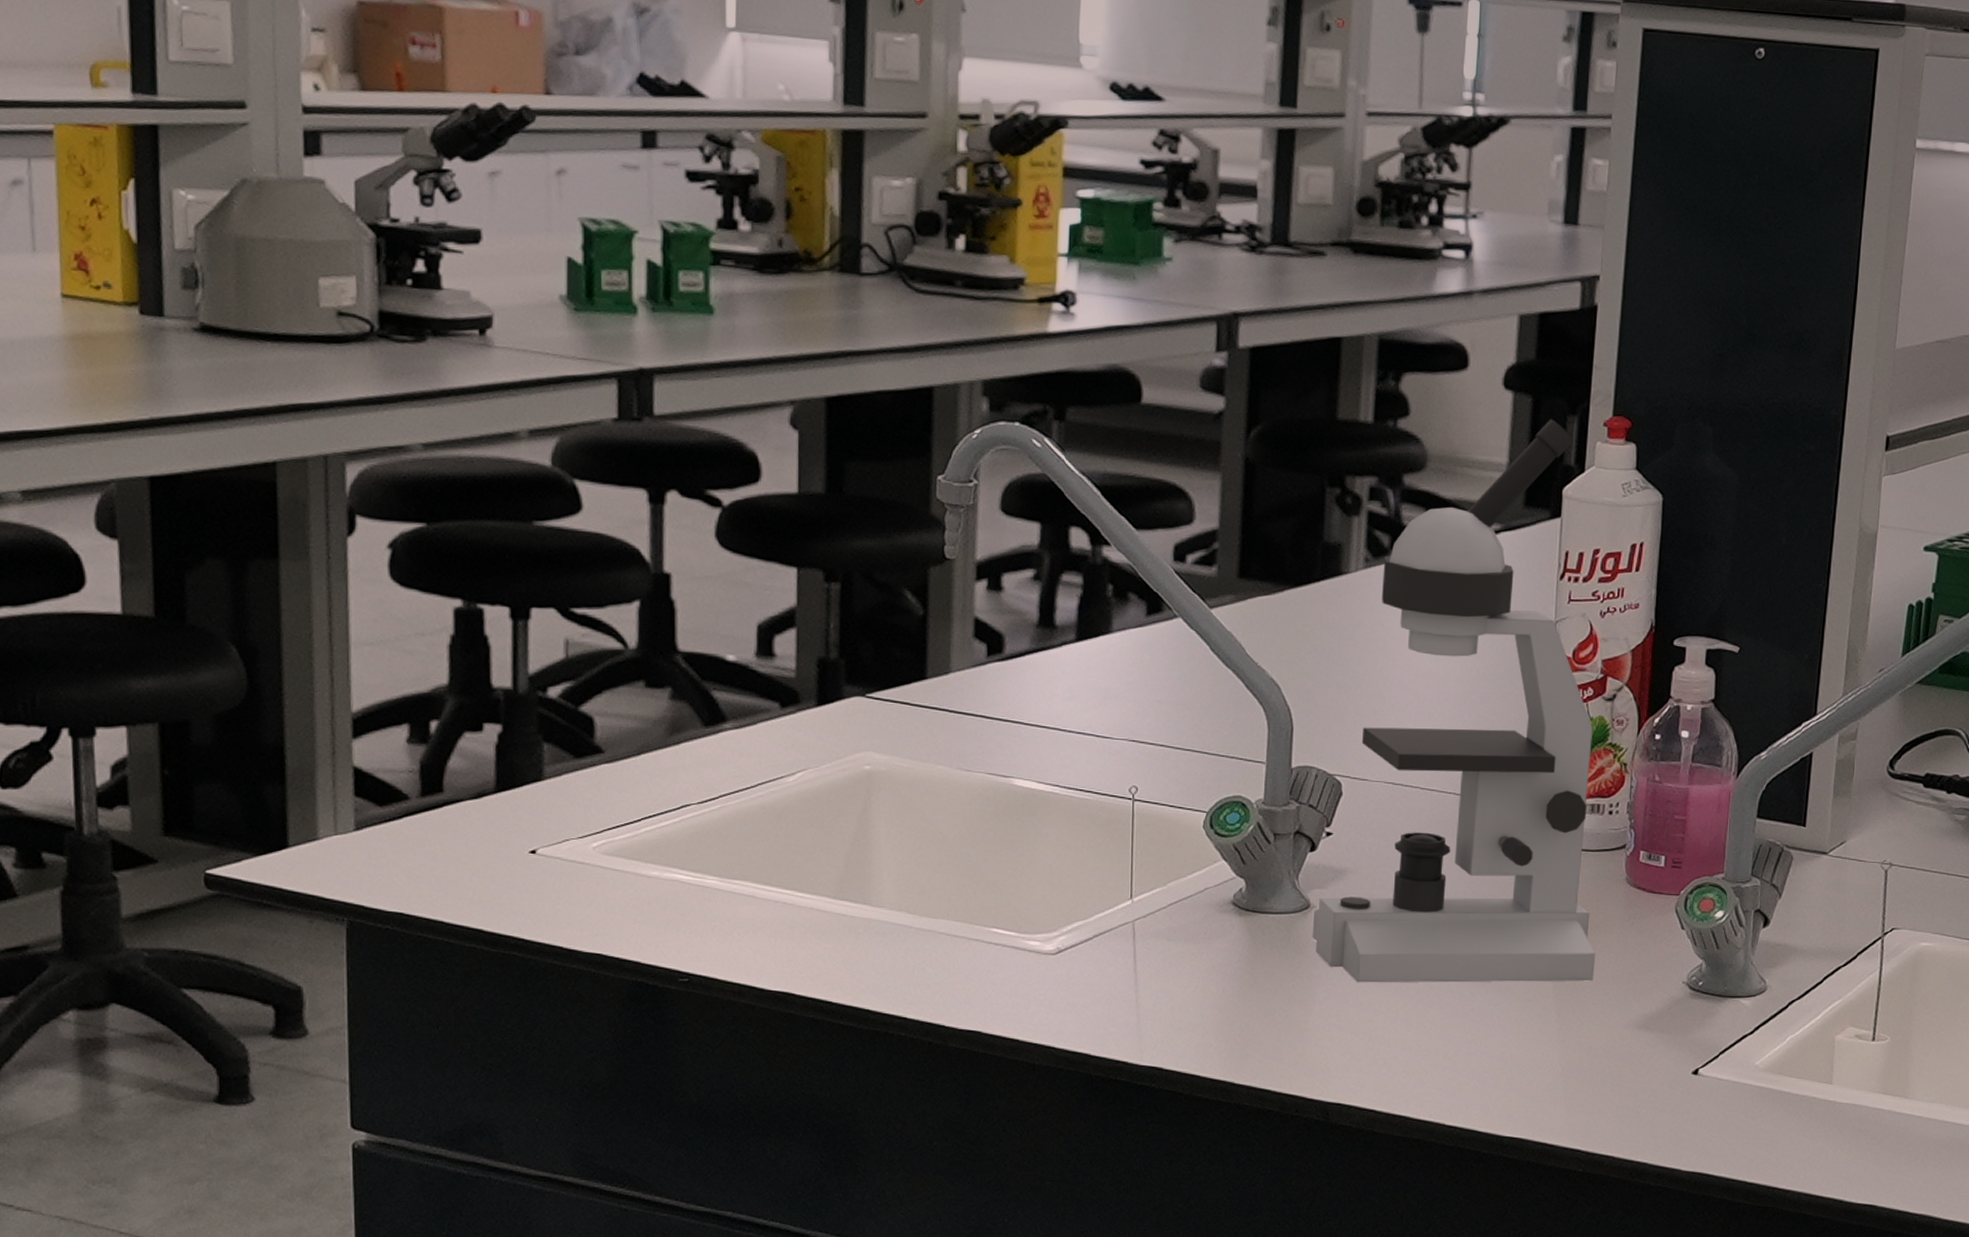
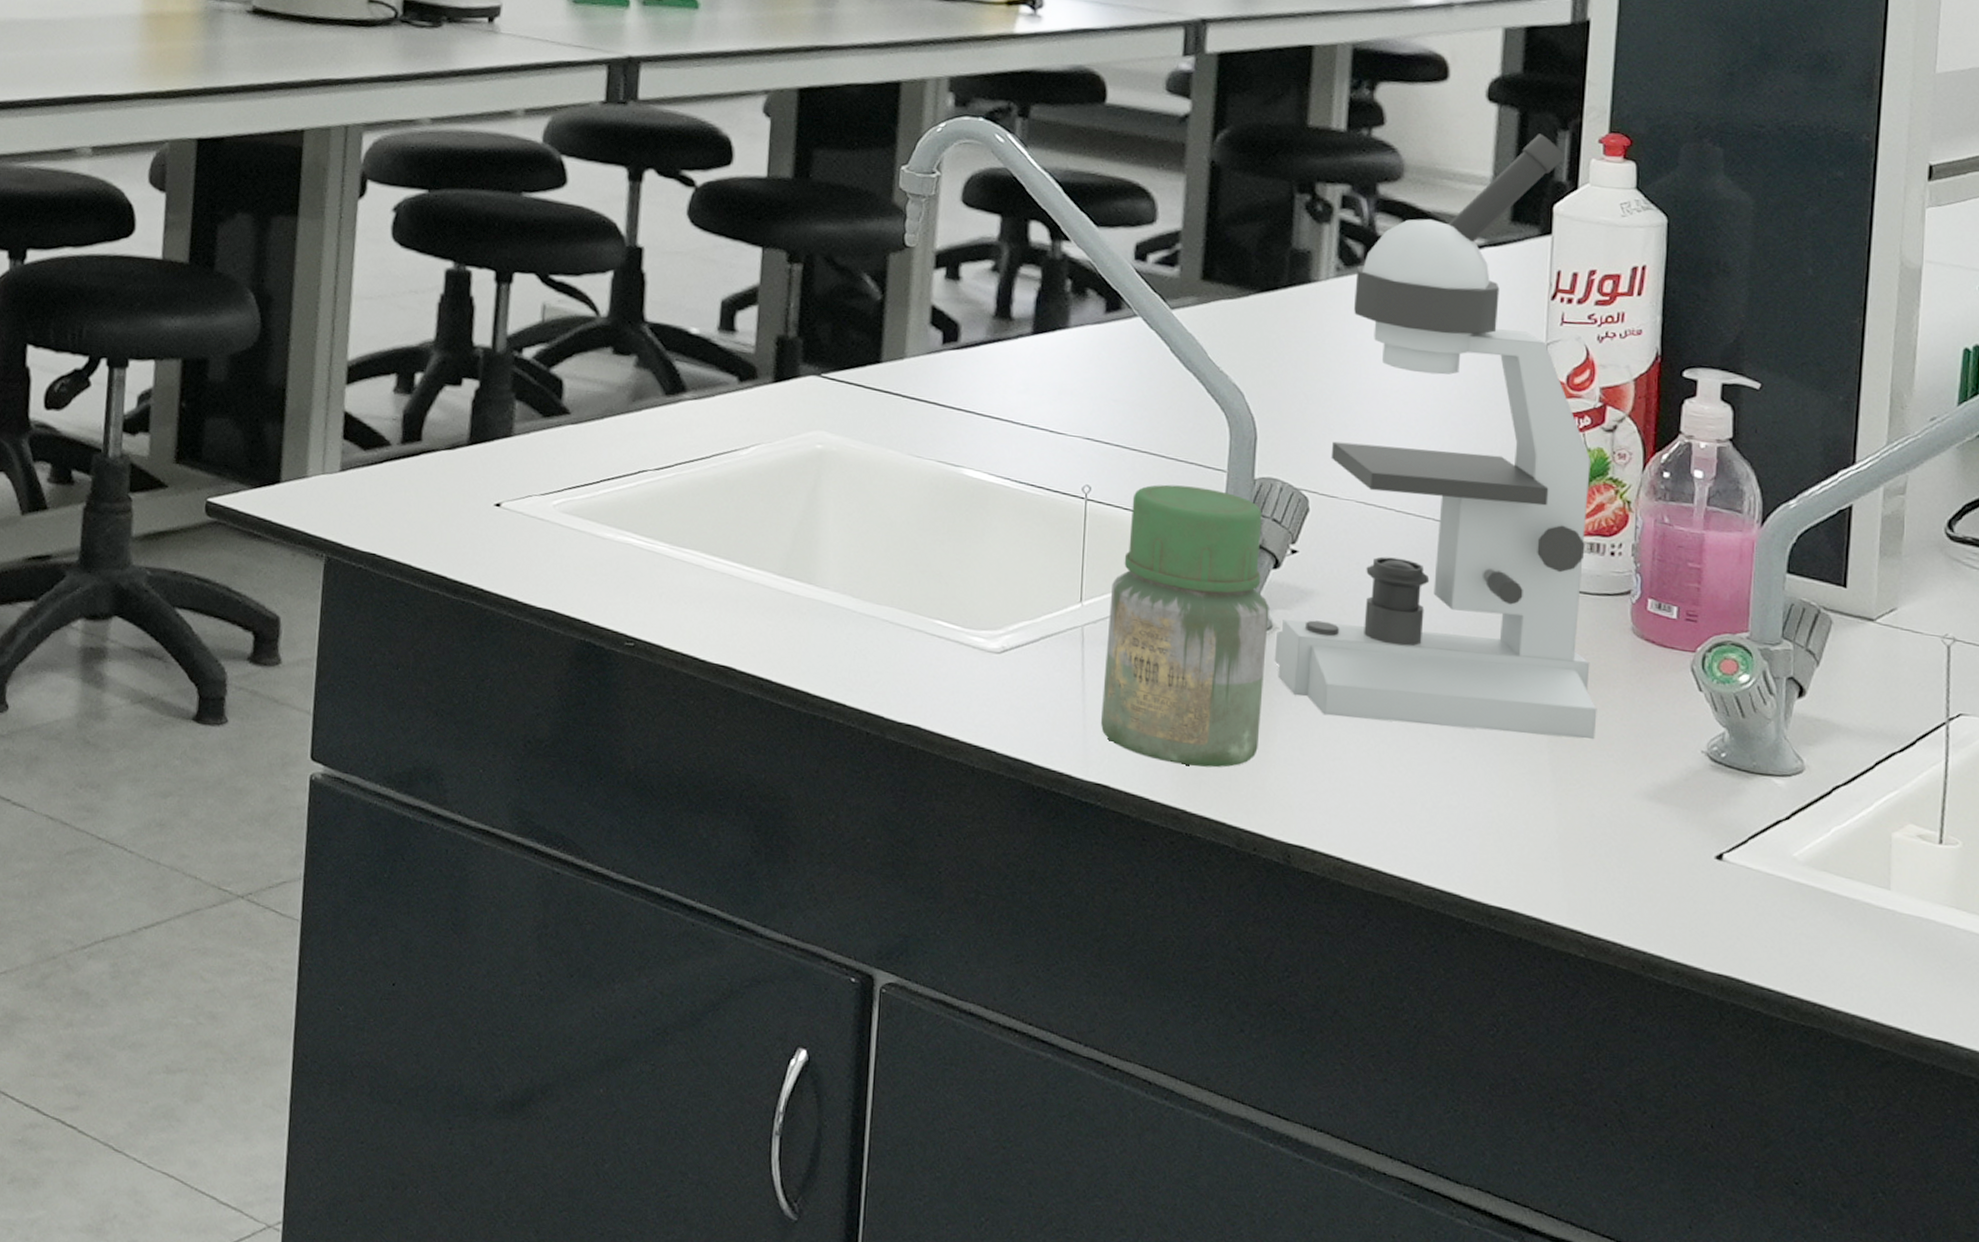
jar: none [1154,779,1307,1042] -> present [1101,484,1269,768]

